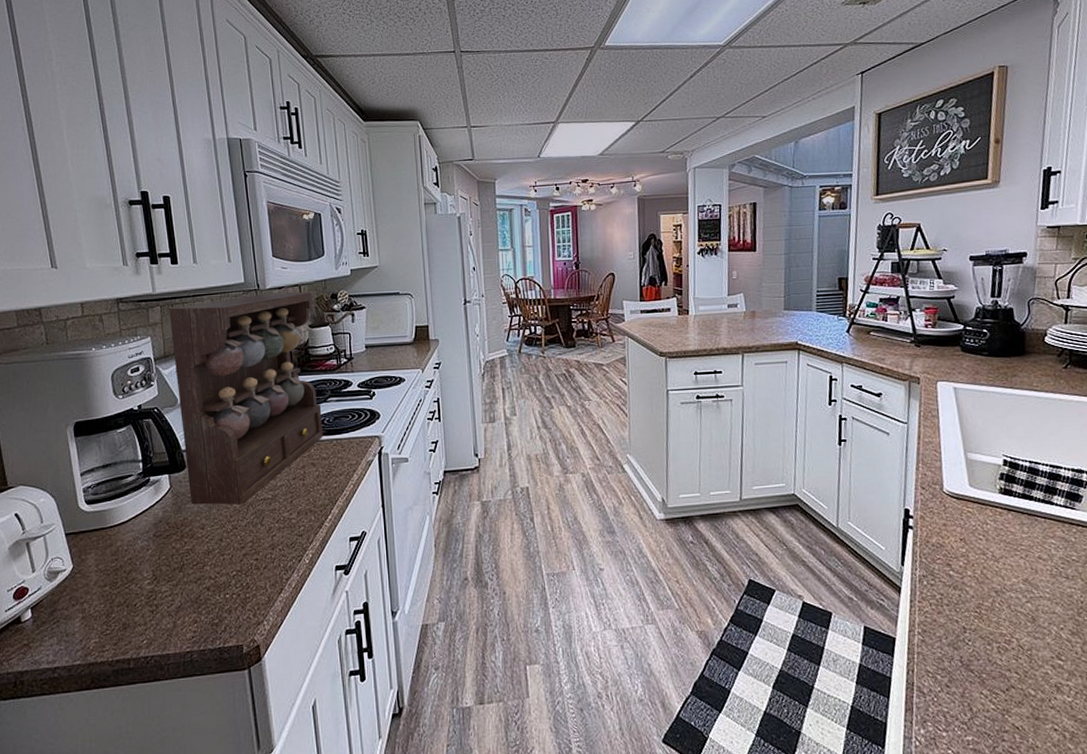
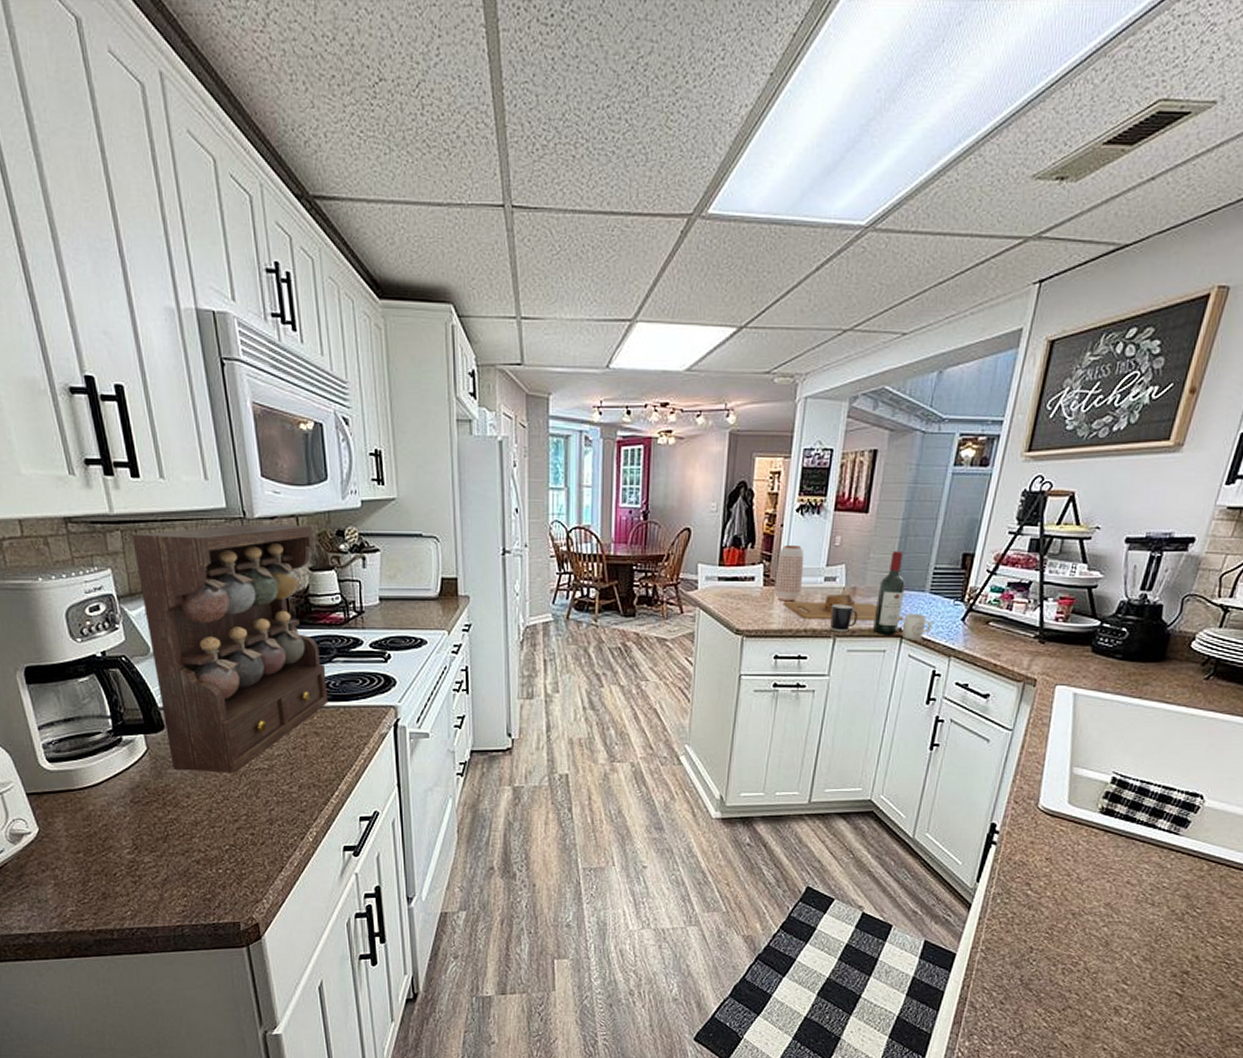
vase: none [687,280,710,327] -> present [774,544,805,602]
cutting board: none [696,316,799,340] -> present [782,593,904,621]
mug: none [737,325,760,349] -> present [830,604,858,632]
wine bottle: none [773,279,796,348] -> present [873,550,905,634]
mug: none [797,329,823,352] -> present [901,614,932,641]

